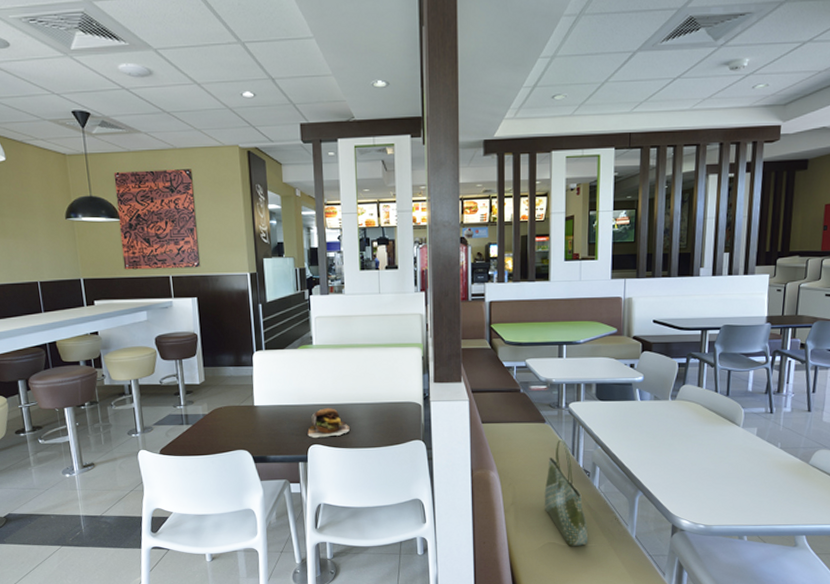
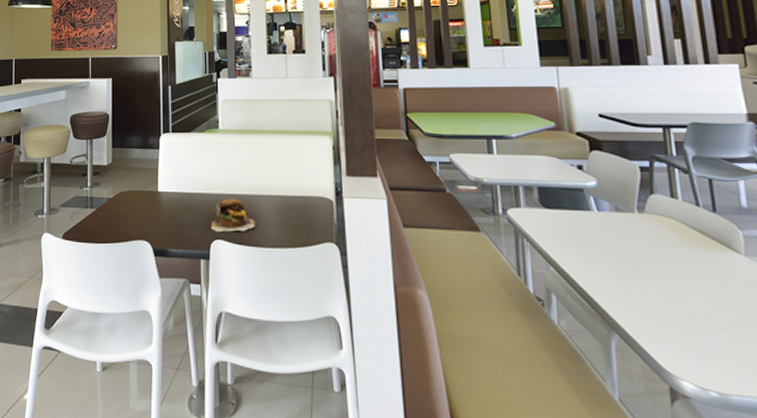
shopping bag: present [544,439,588,546] -> none [487,253,554,405]

